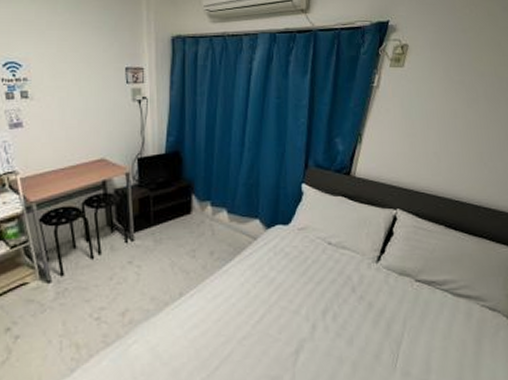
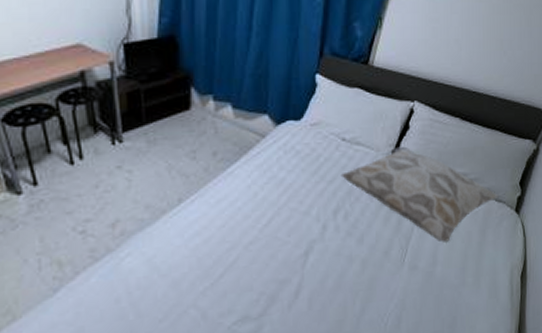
decorative pillow: none [328,251,494,350] -> present [340,146,500,242]

